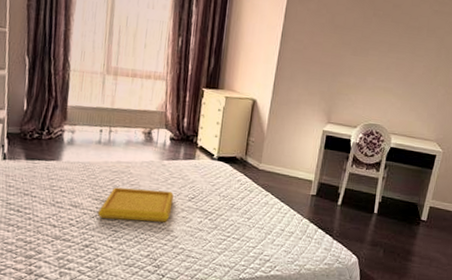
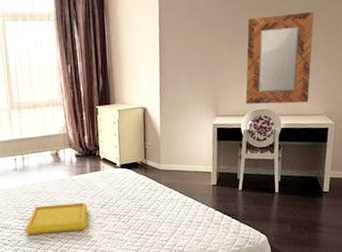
home mirror: none [360,28,441,126] -> present [245,12,314,104]

